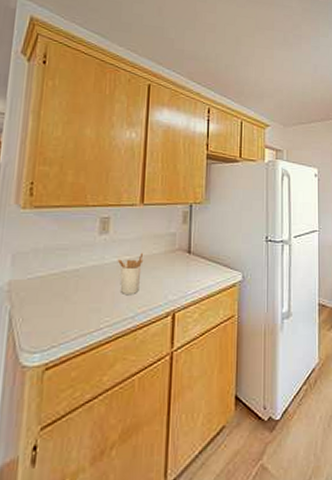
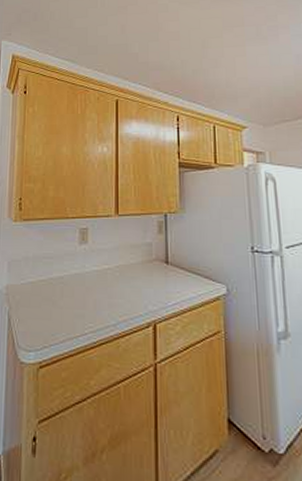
utensil holder: present [117,252,144,294] -> none [97,261,122,303]

